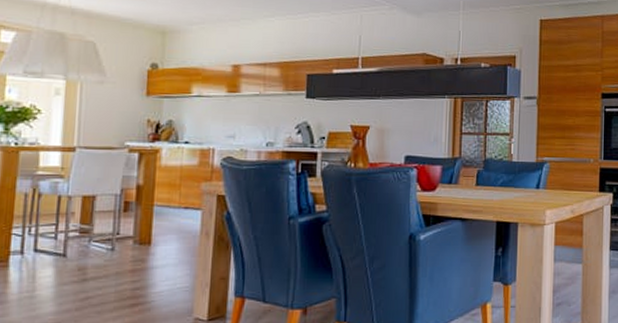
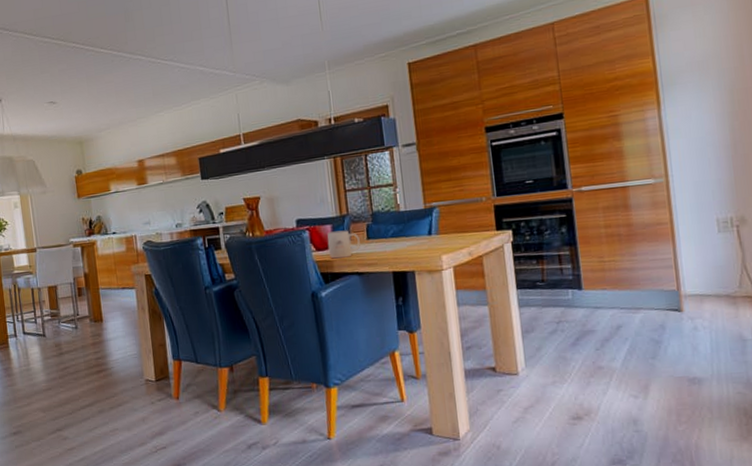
mug: none [434,173,468,202] -> present [327,230,360,259]

